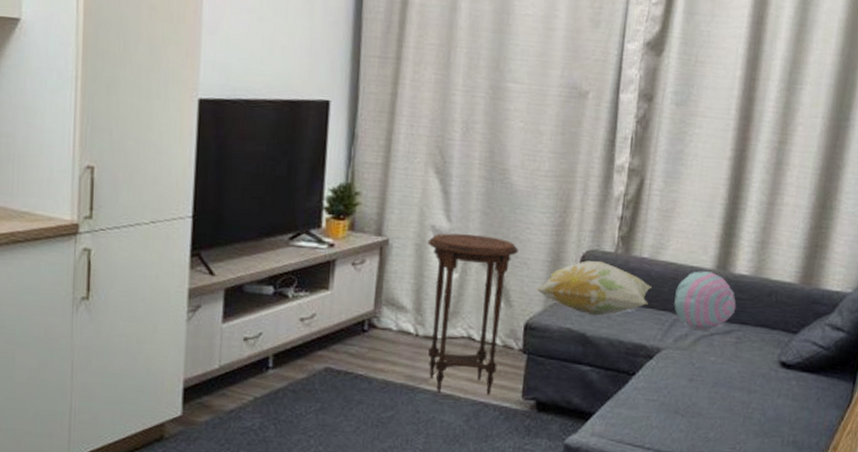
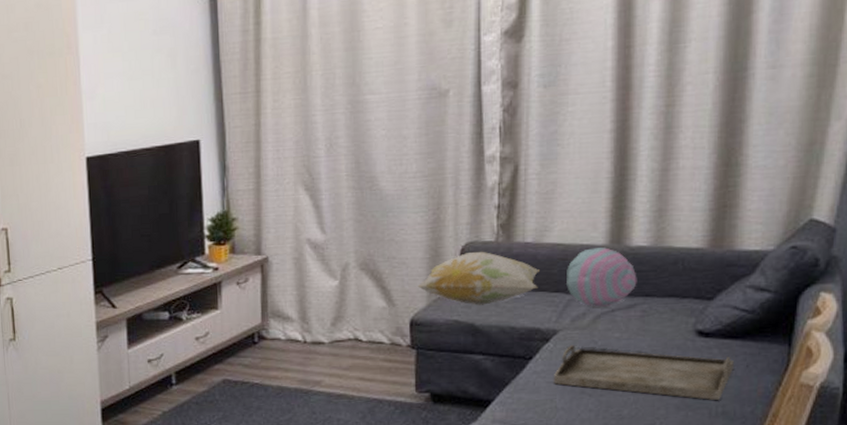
side table: present [427,233,518,395] -> none [305,242,395,393]
serving tray: none [651,365,808,431] -> present [553,345,735,401]

